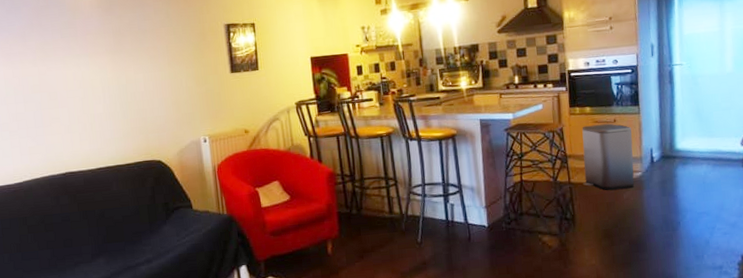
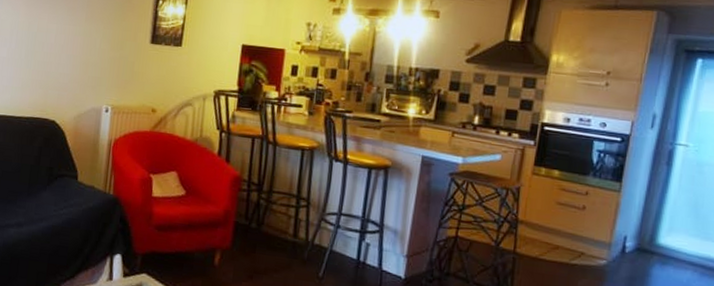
pedal bin: present [582,123,635,191] -> none [531,191,607,276]

